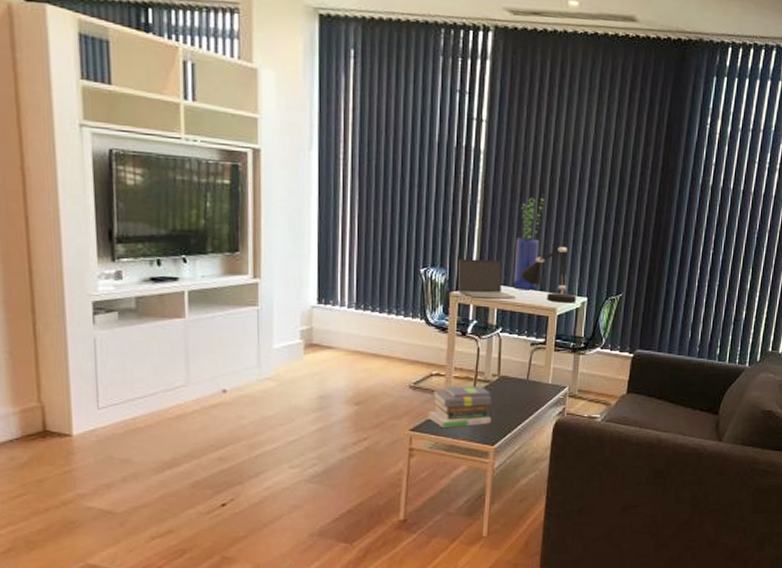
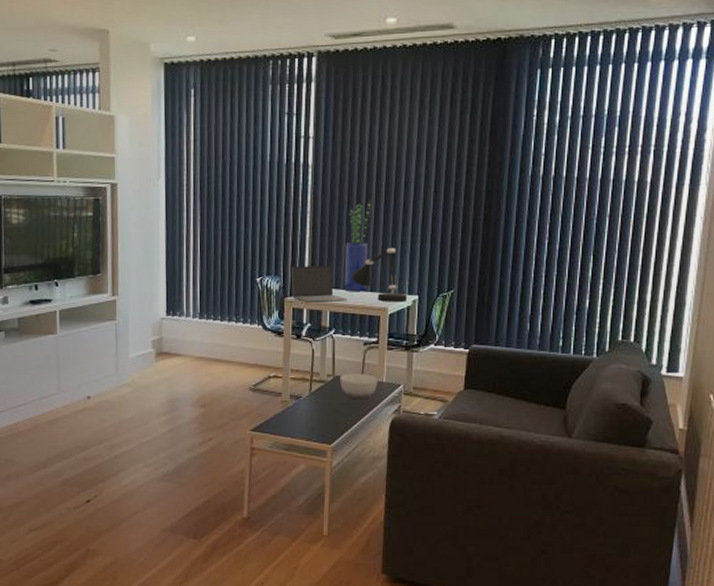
books: present [428,386,492,429] -> none [267,386,328,429]
bowl: none [504,373,544,401] -> present [339,373,378,400]

